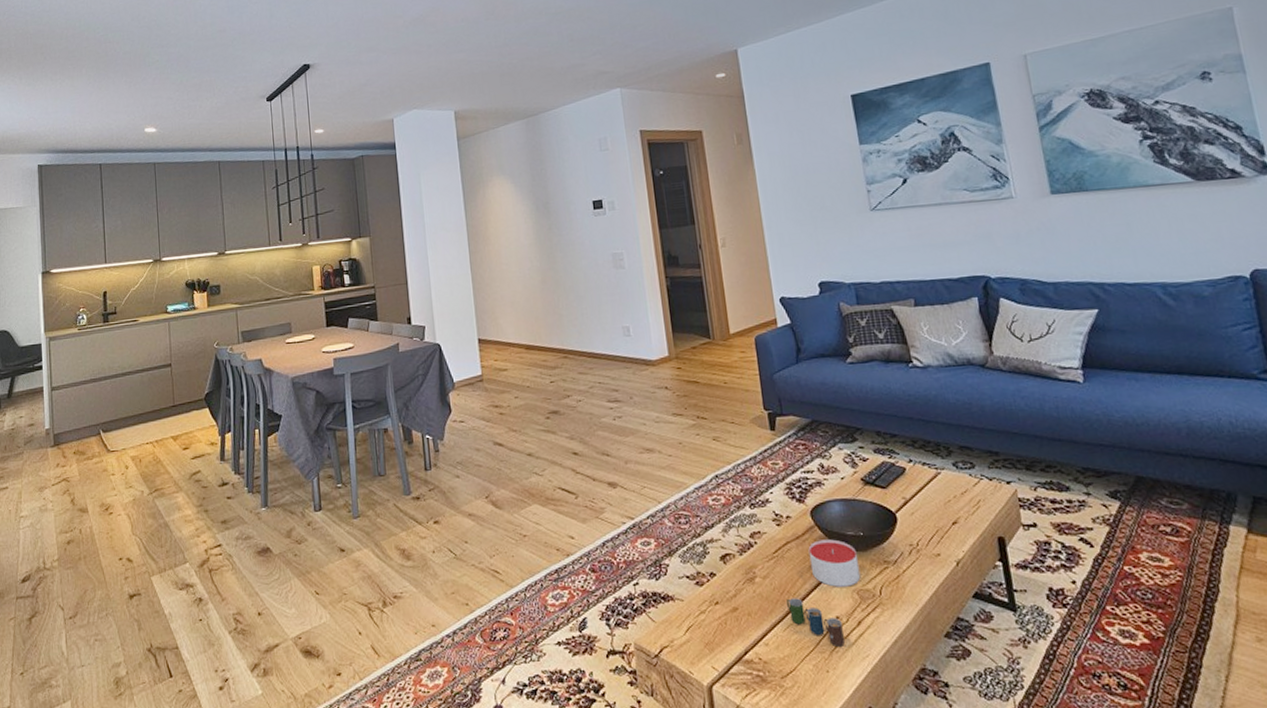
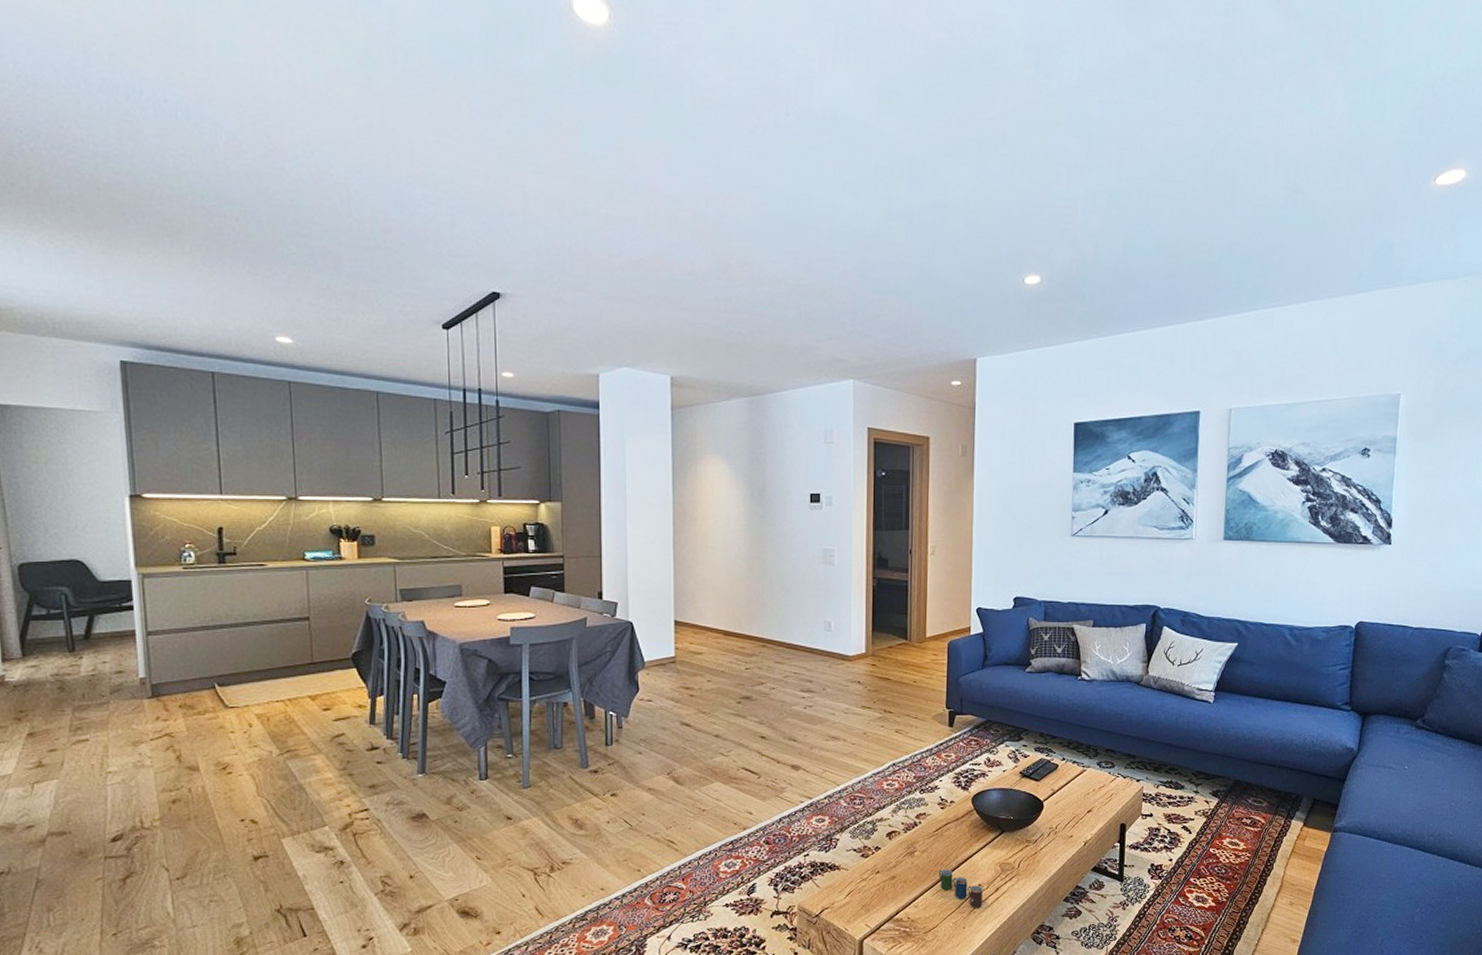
candle: present [808,539,861,587] -> none [964,821,1006,861]

